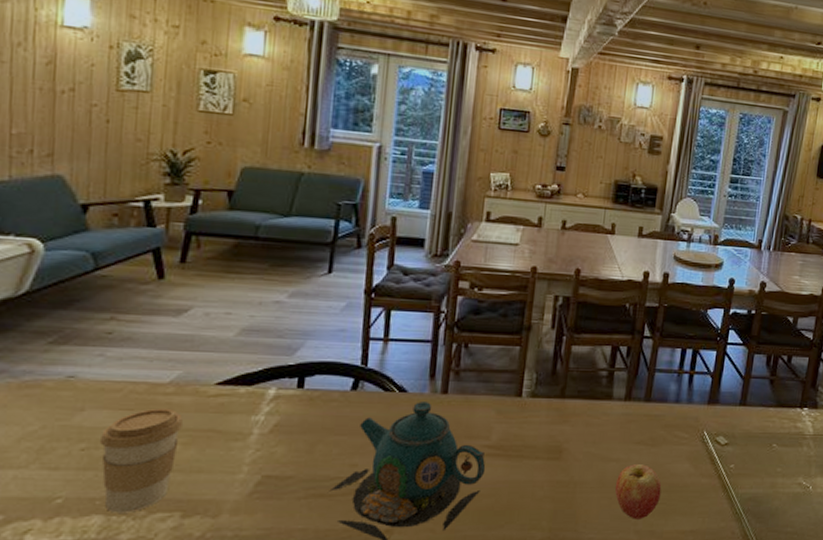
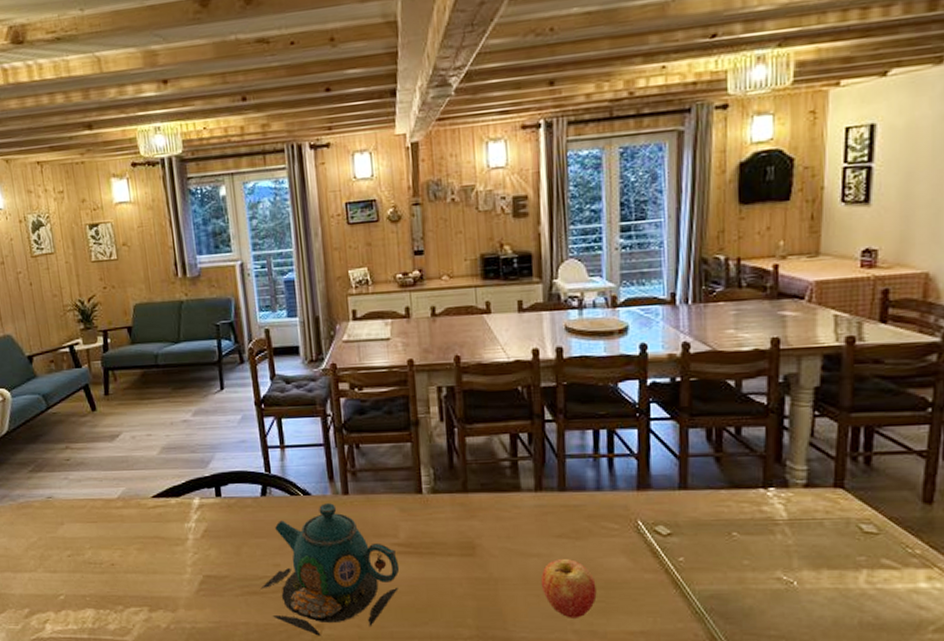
coffee cup: present [99,408,184,513] -> none [78,519,136,607]

